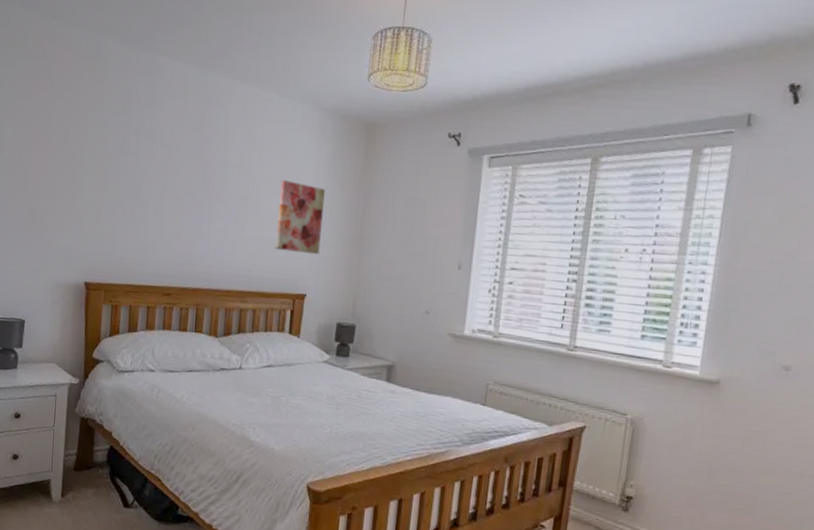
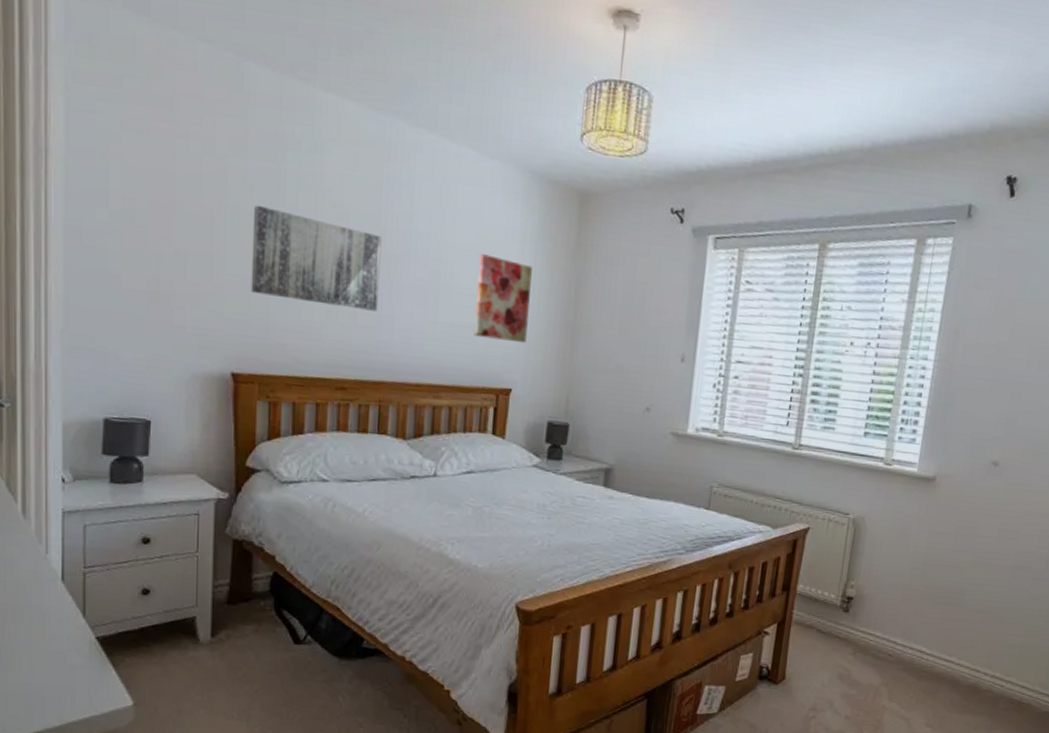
wall art: none [101,148,202,230] -> present [251,204,382,311]

